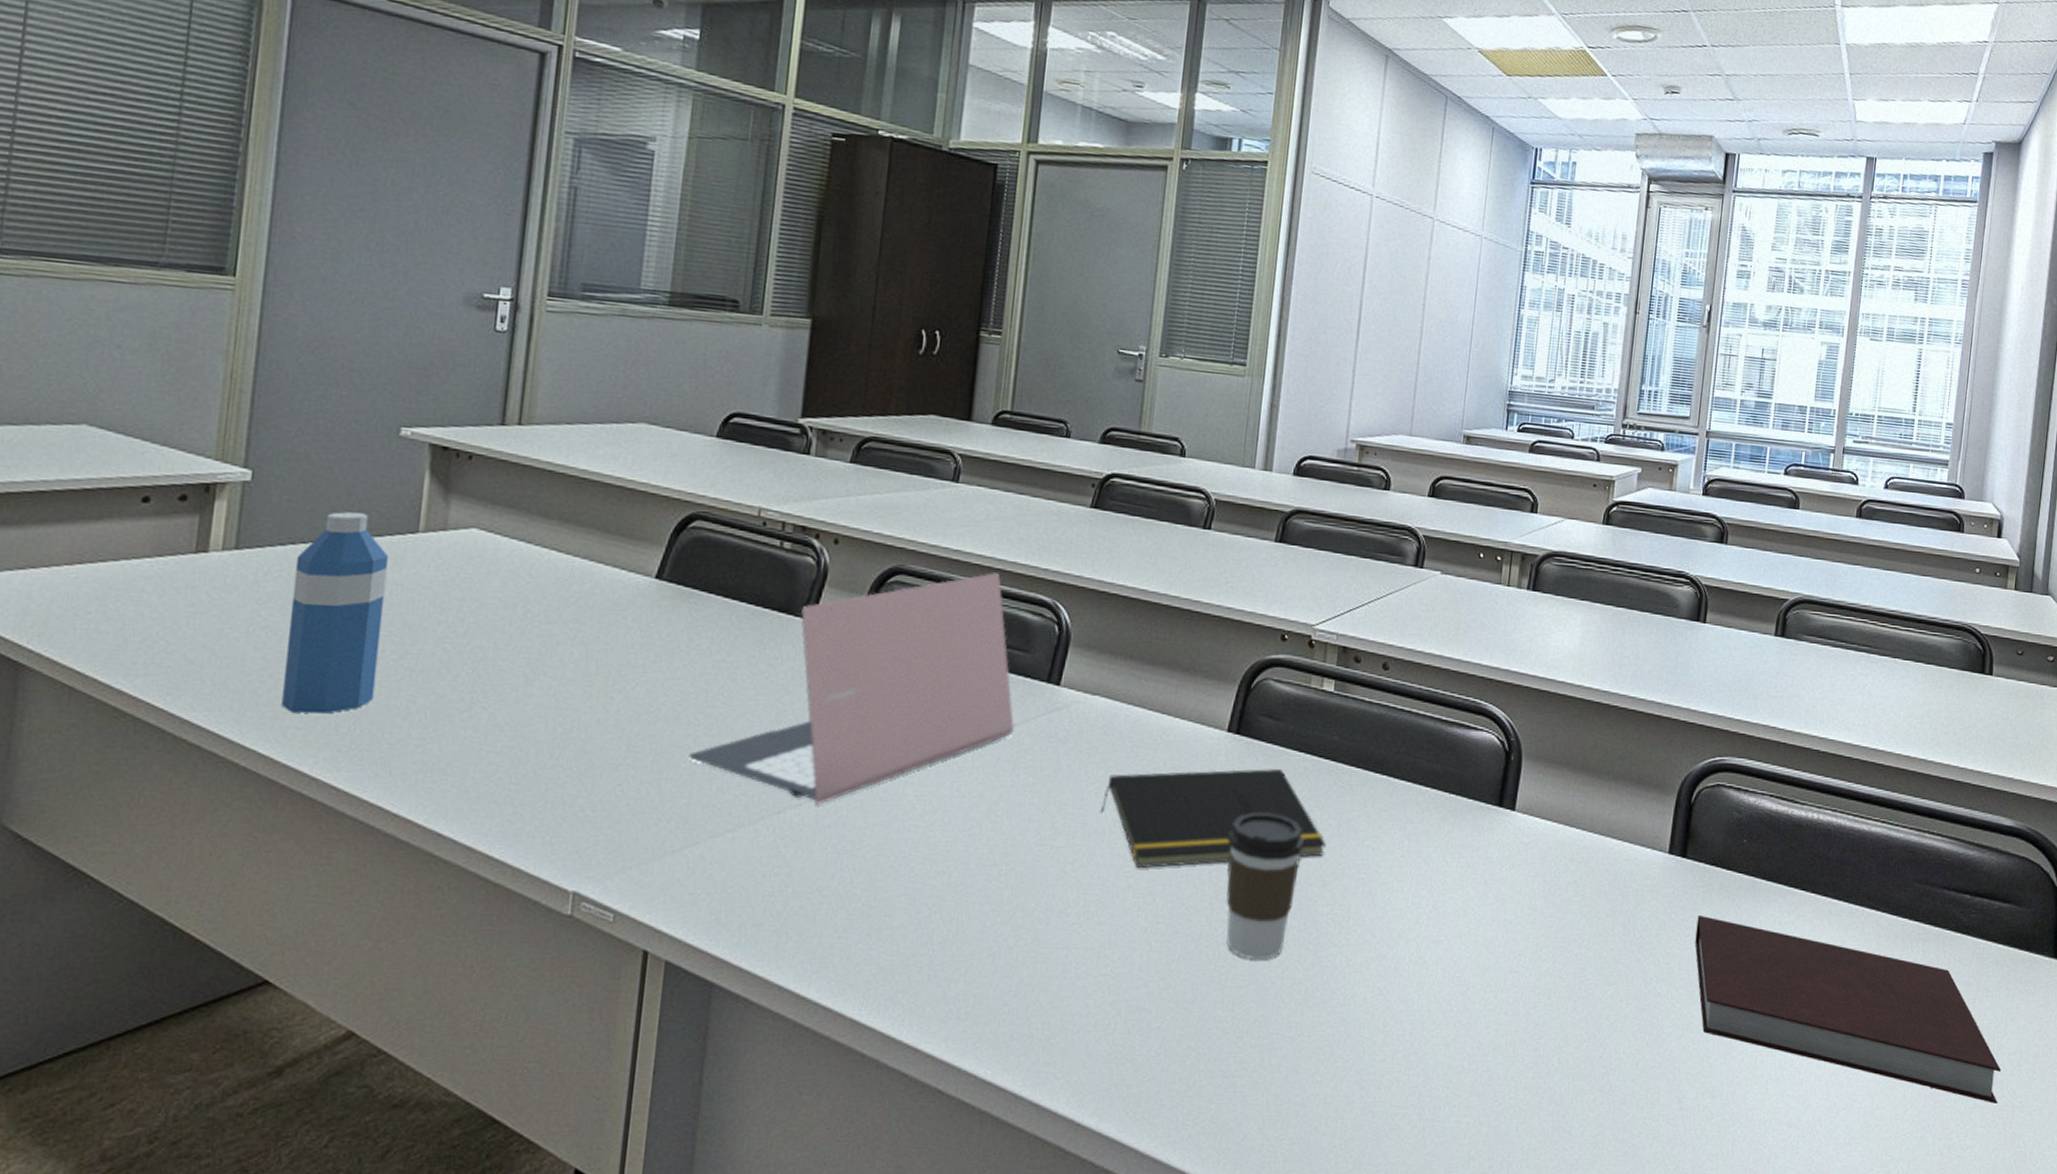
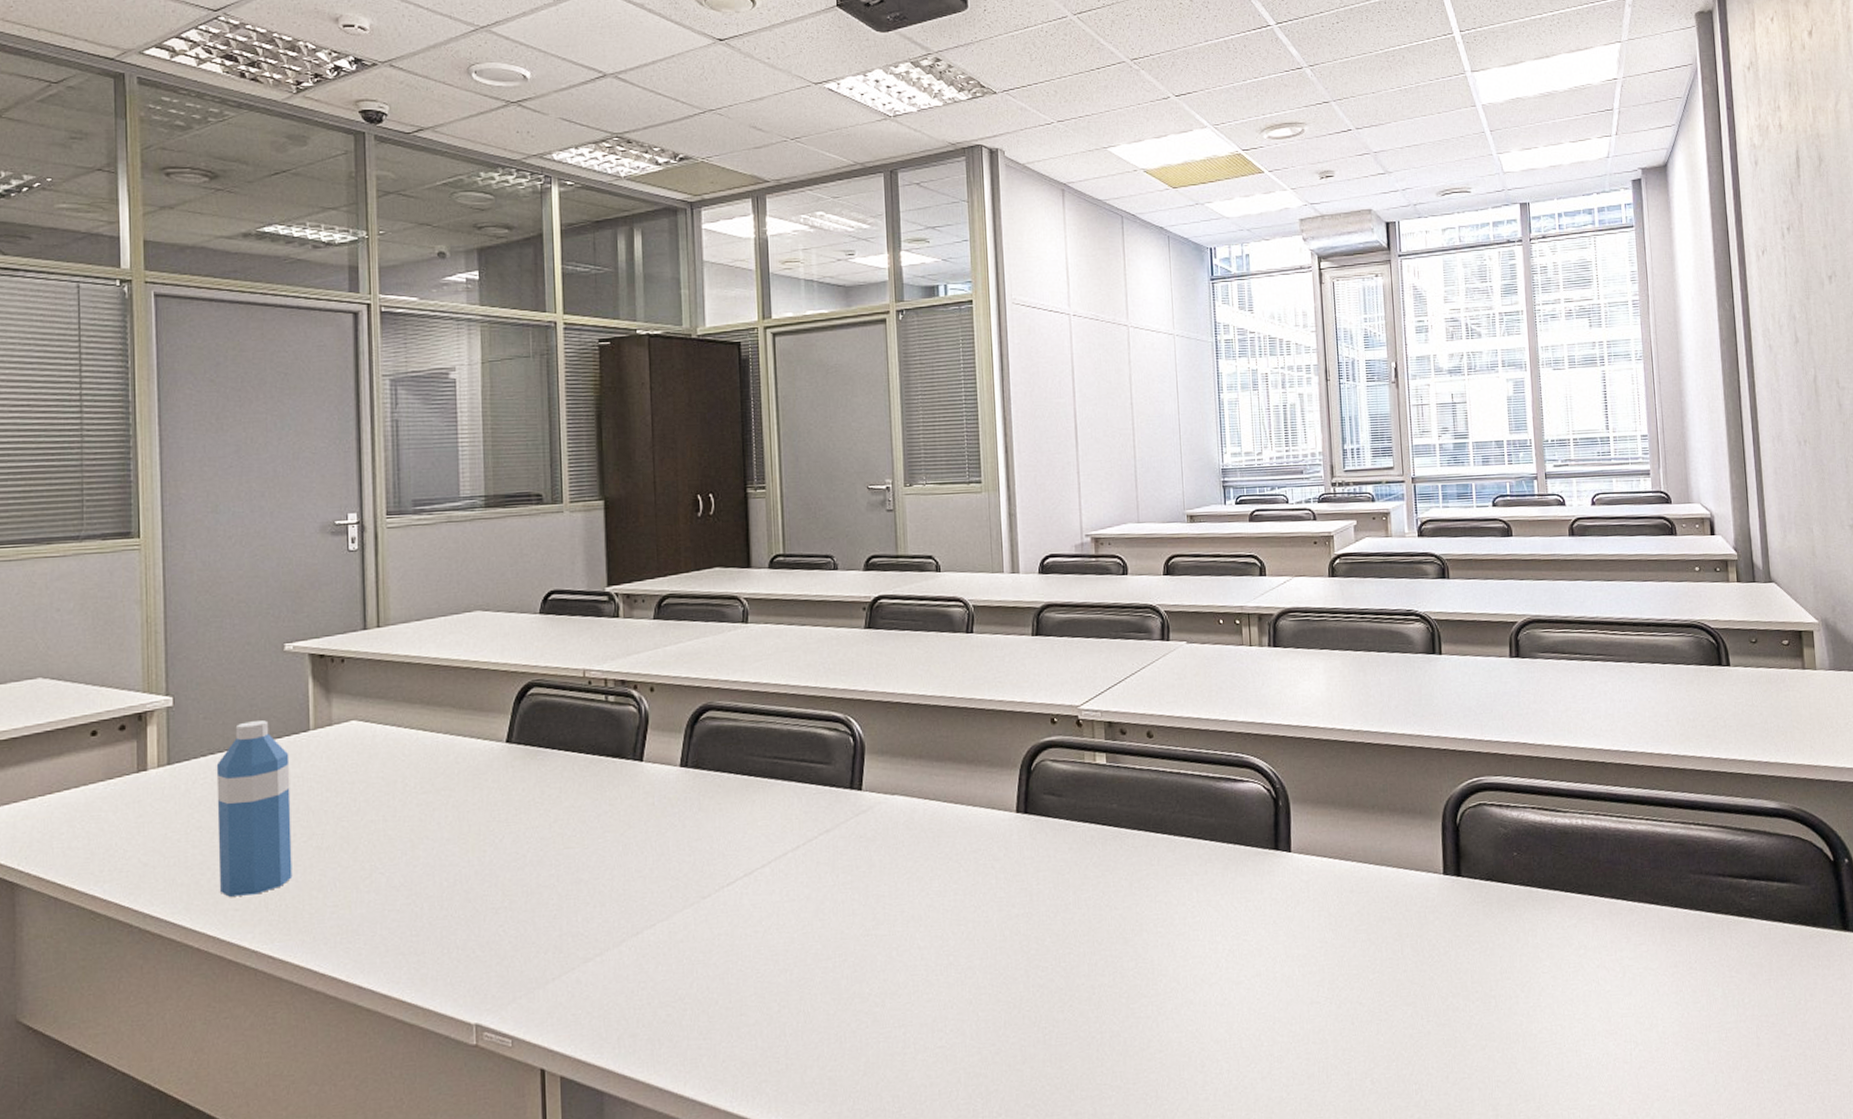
laptop: present [689,573,1014,804] -> none [555,698,828,923]
notepad: present [1100,768,1326,869] -> none [914,839,1122,947]
coffee cup: present [1225,812,1305,960] -> none [1032,881,1102,1019]
notebook: present [1695,914,2002,1103] -> none [1481,928,1812,1079]

